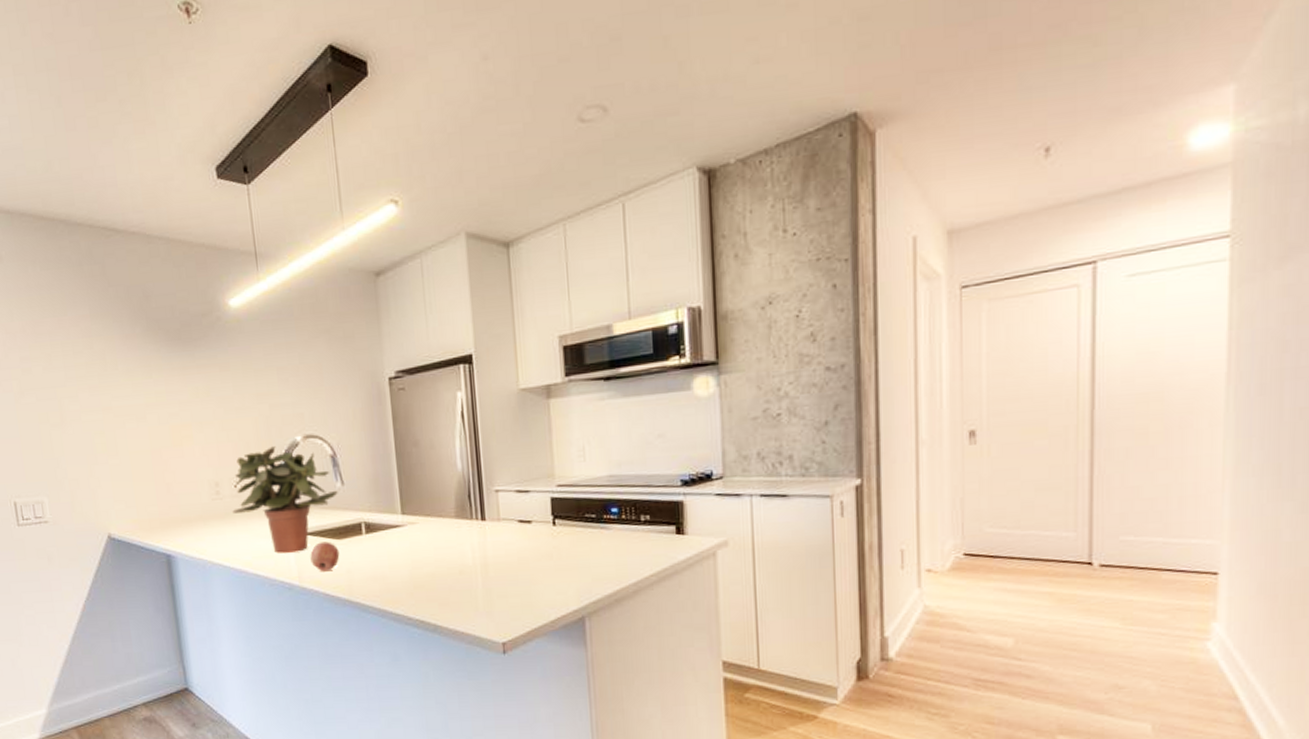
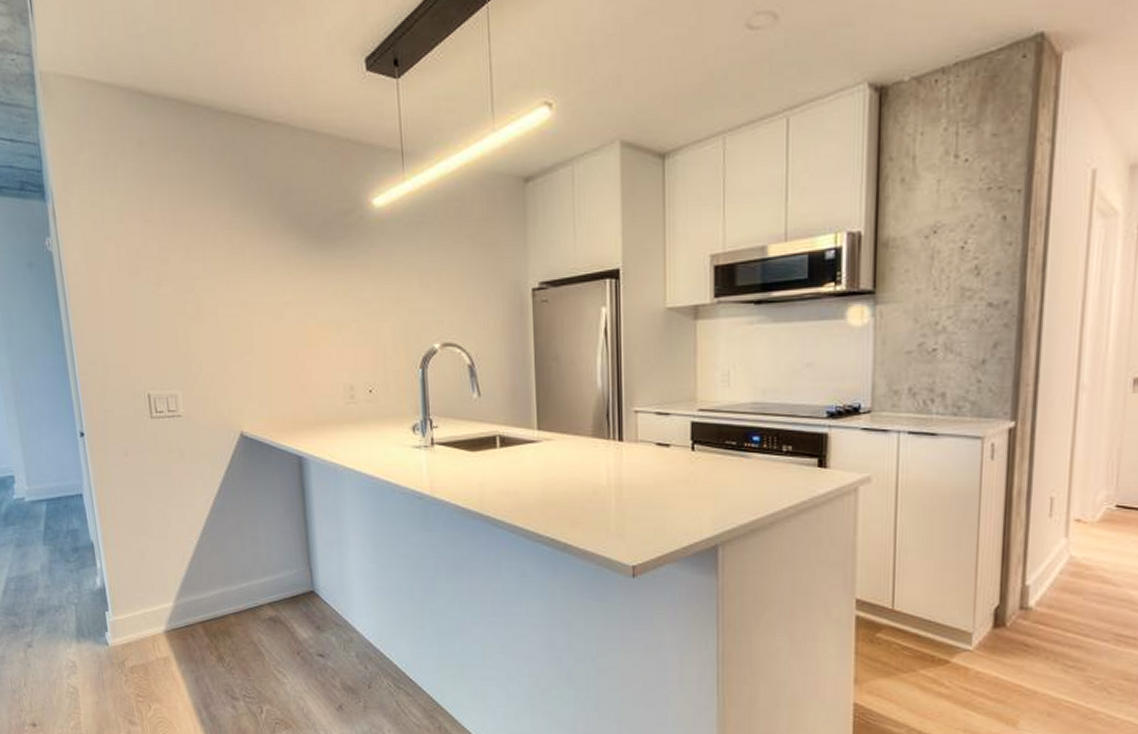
potted plant: present [232,446,338,553] -> none [366,353,474,462]
fruit: present [310,541,340,572] -> none [442,453,473,483]

